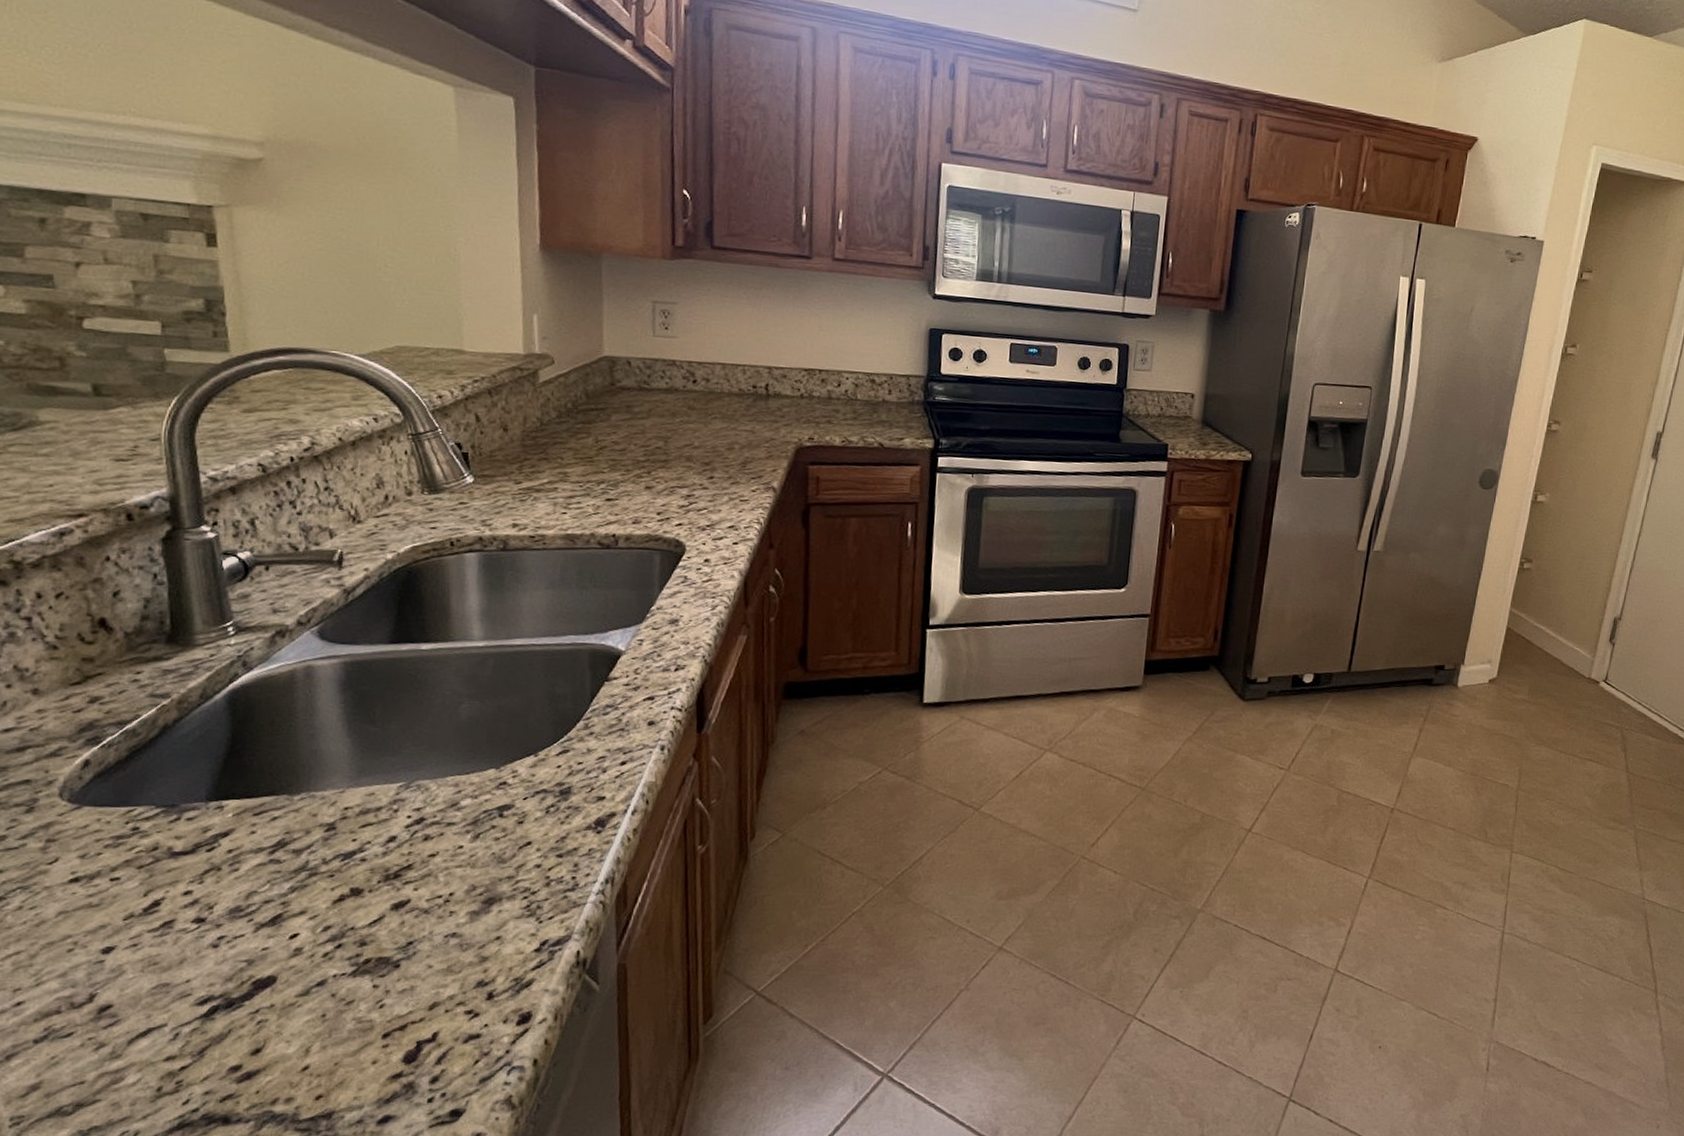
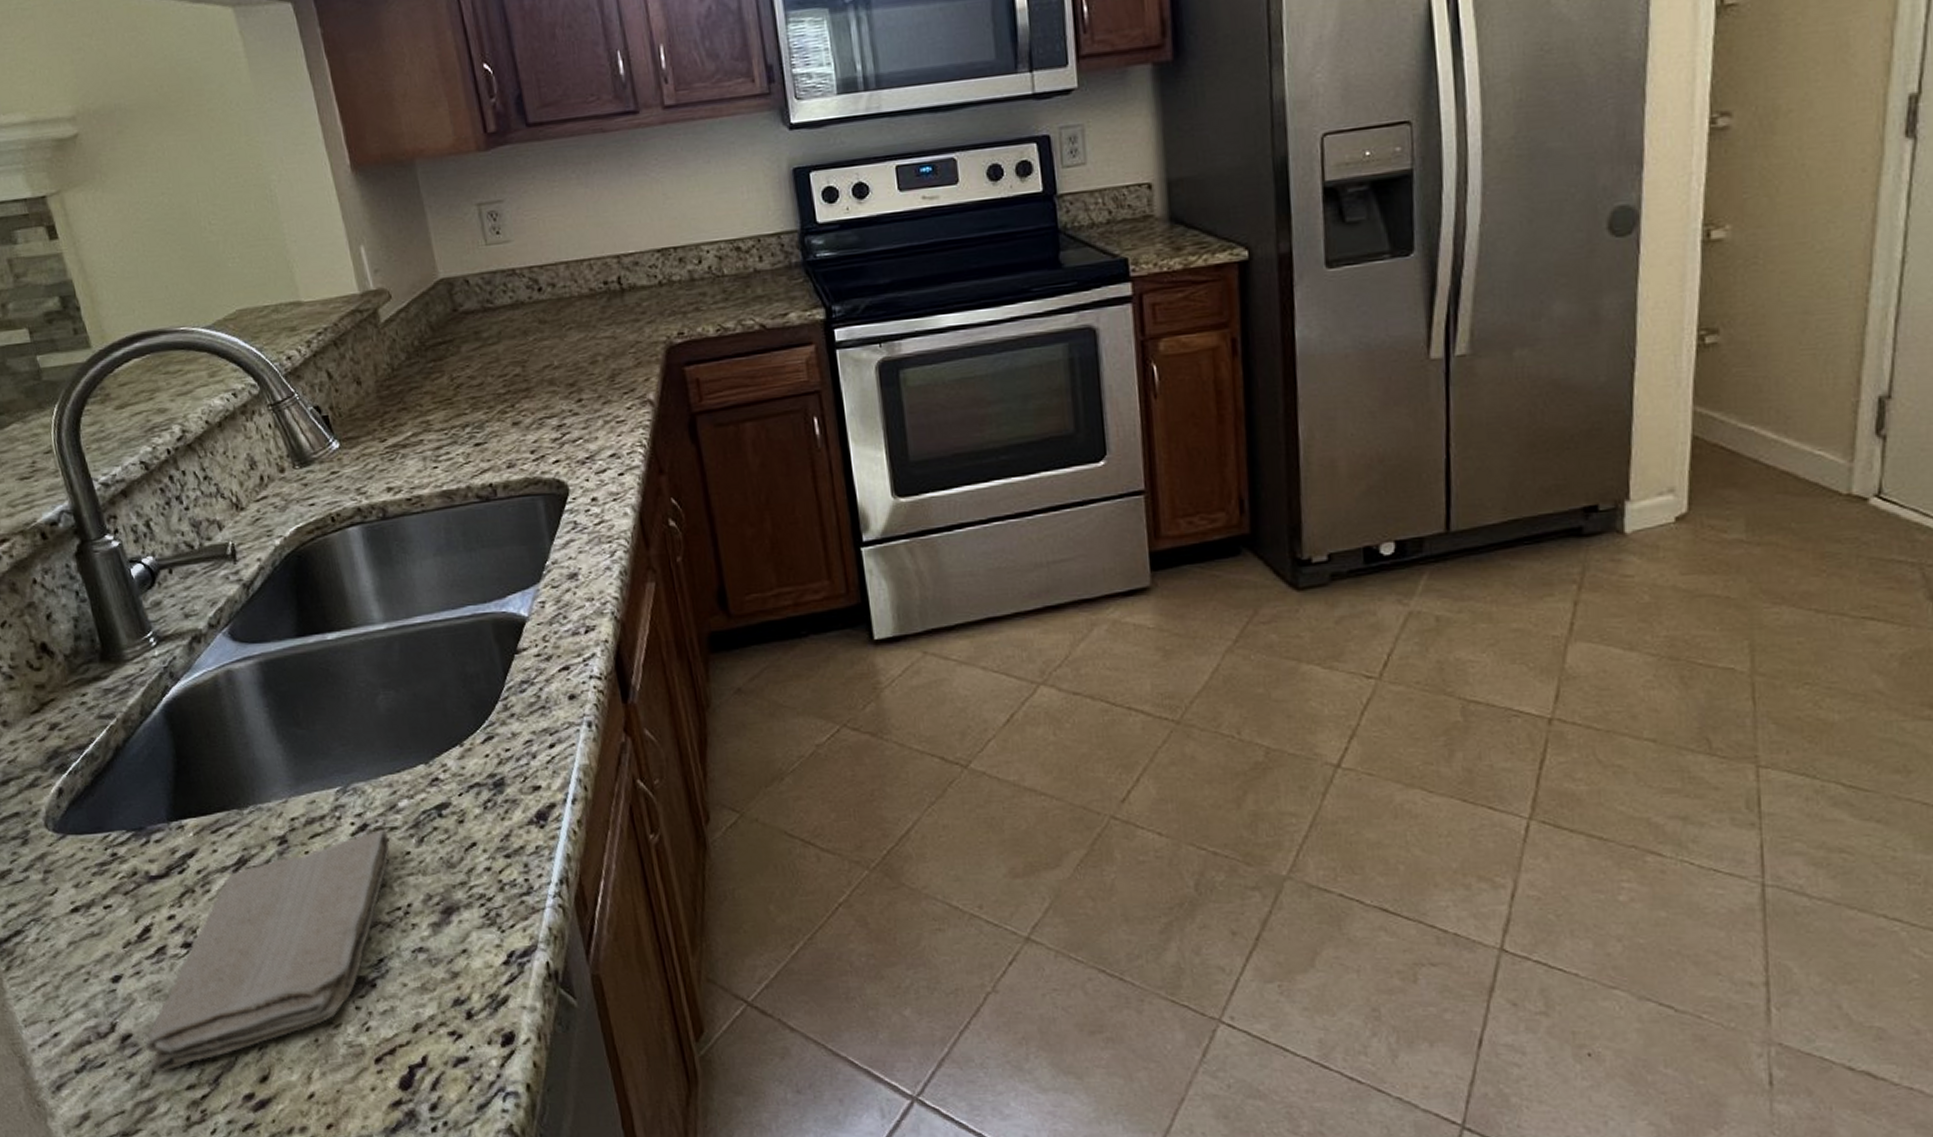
washcloth: none [126,824,444,1044] -> present [145,830,390,1073]

